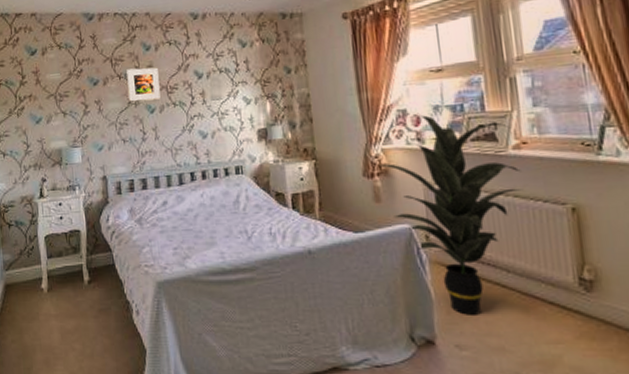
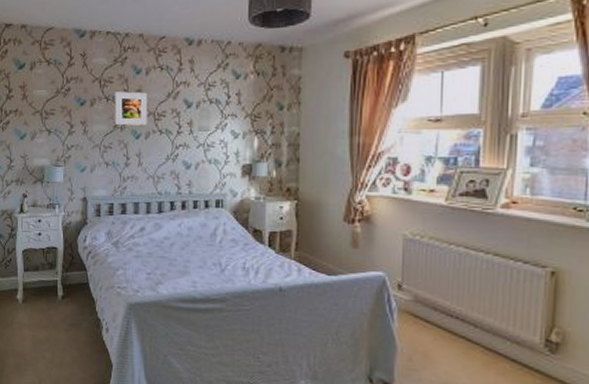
indoor plant: present [379,115,522,315] -> none [362,165,506,364]

